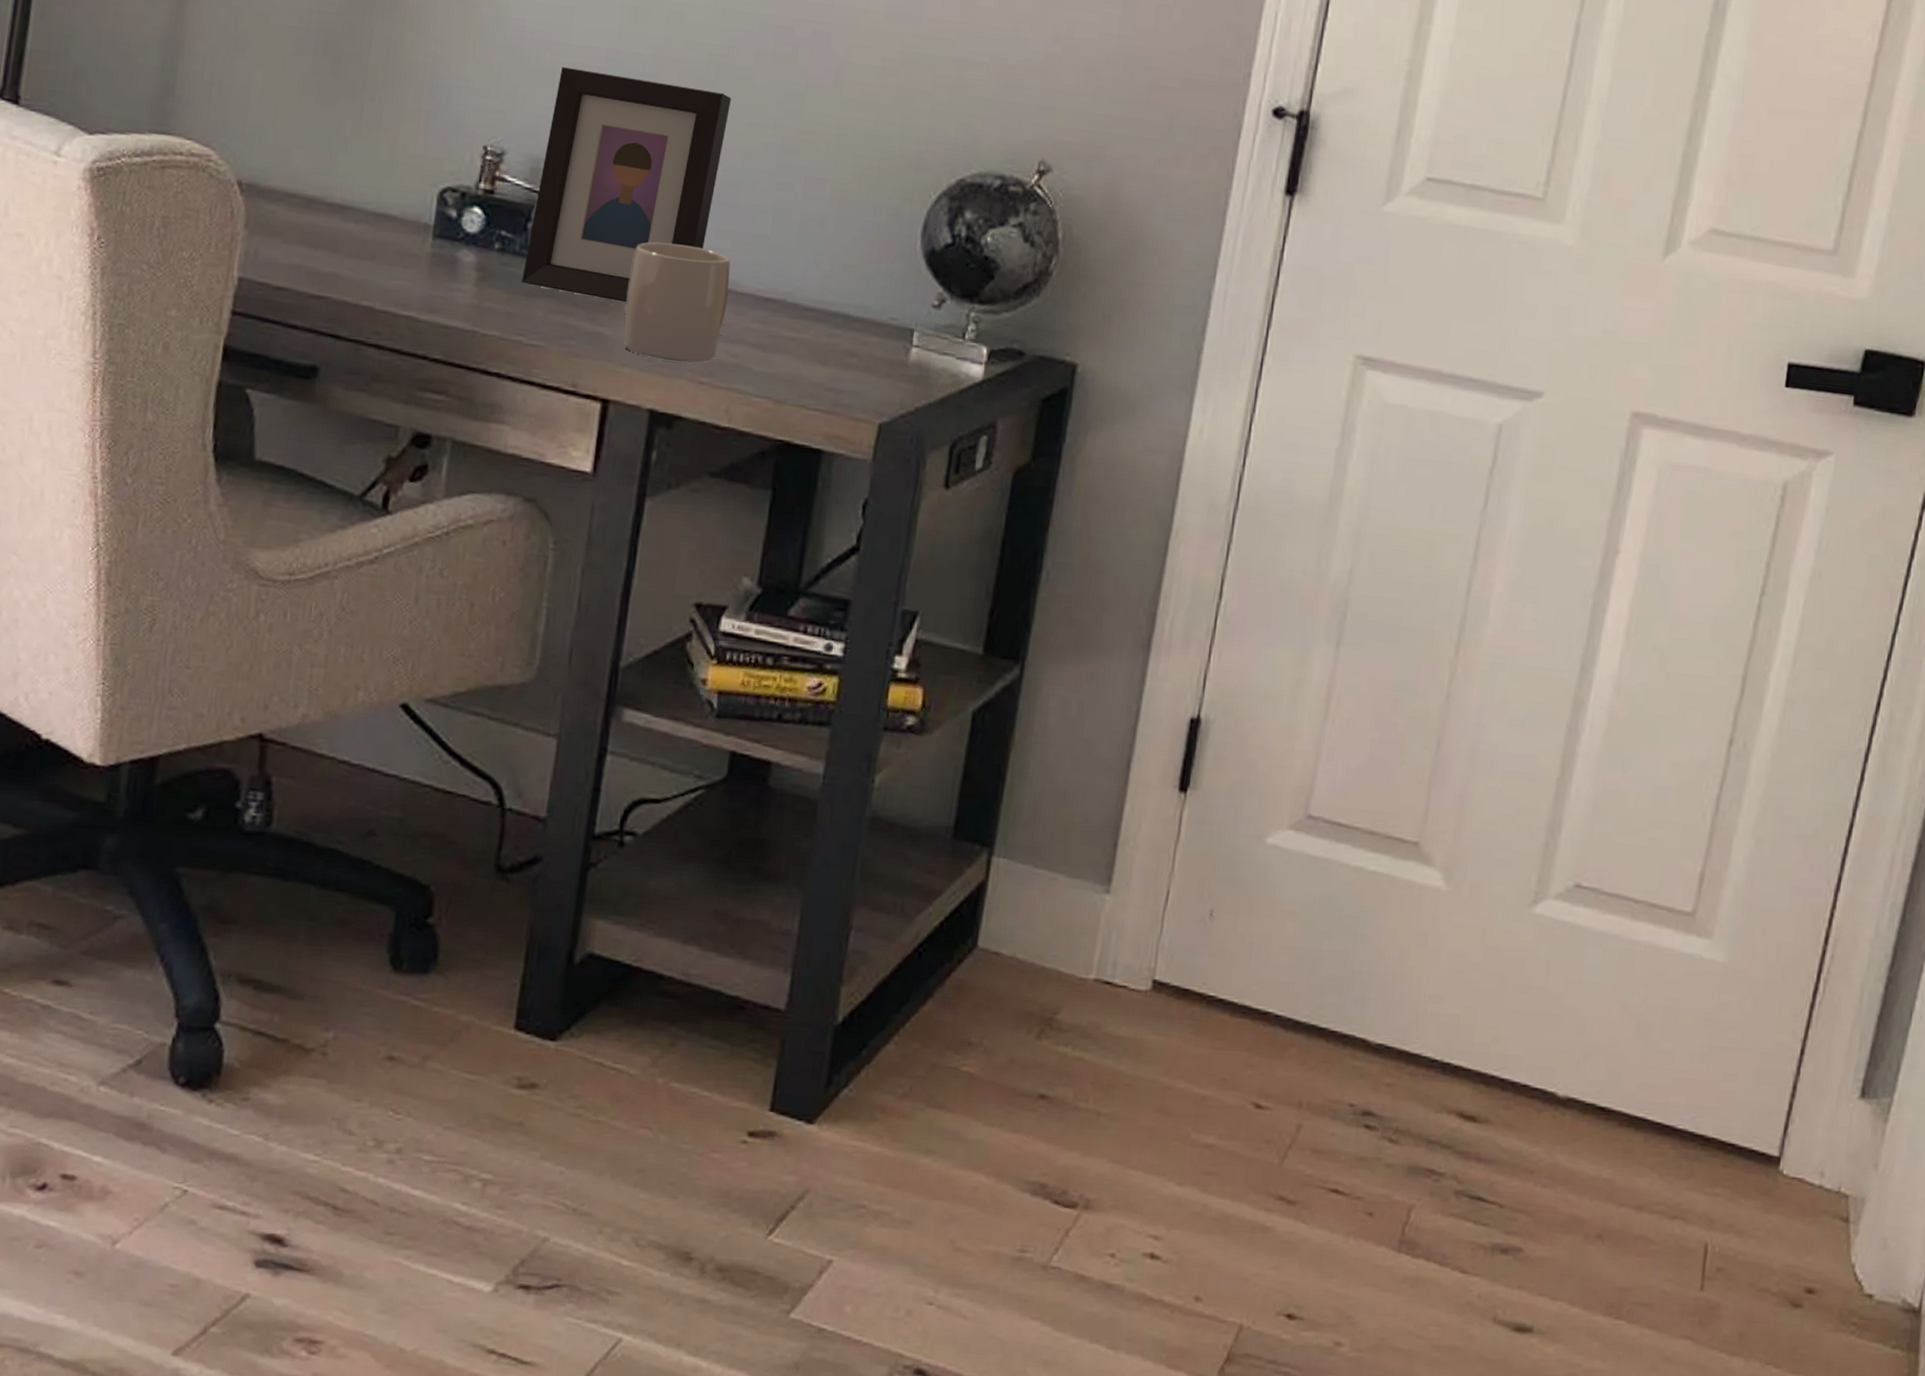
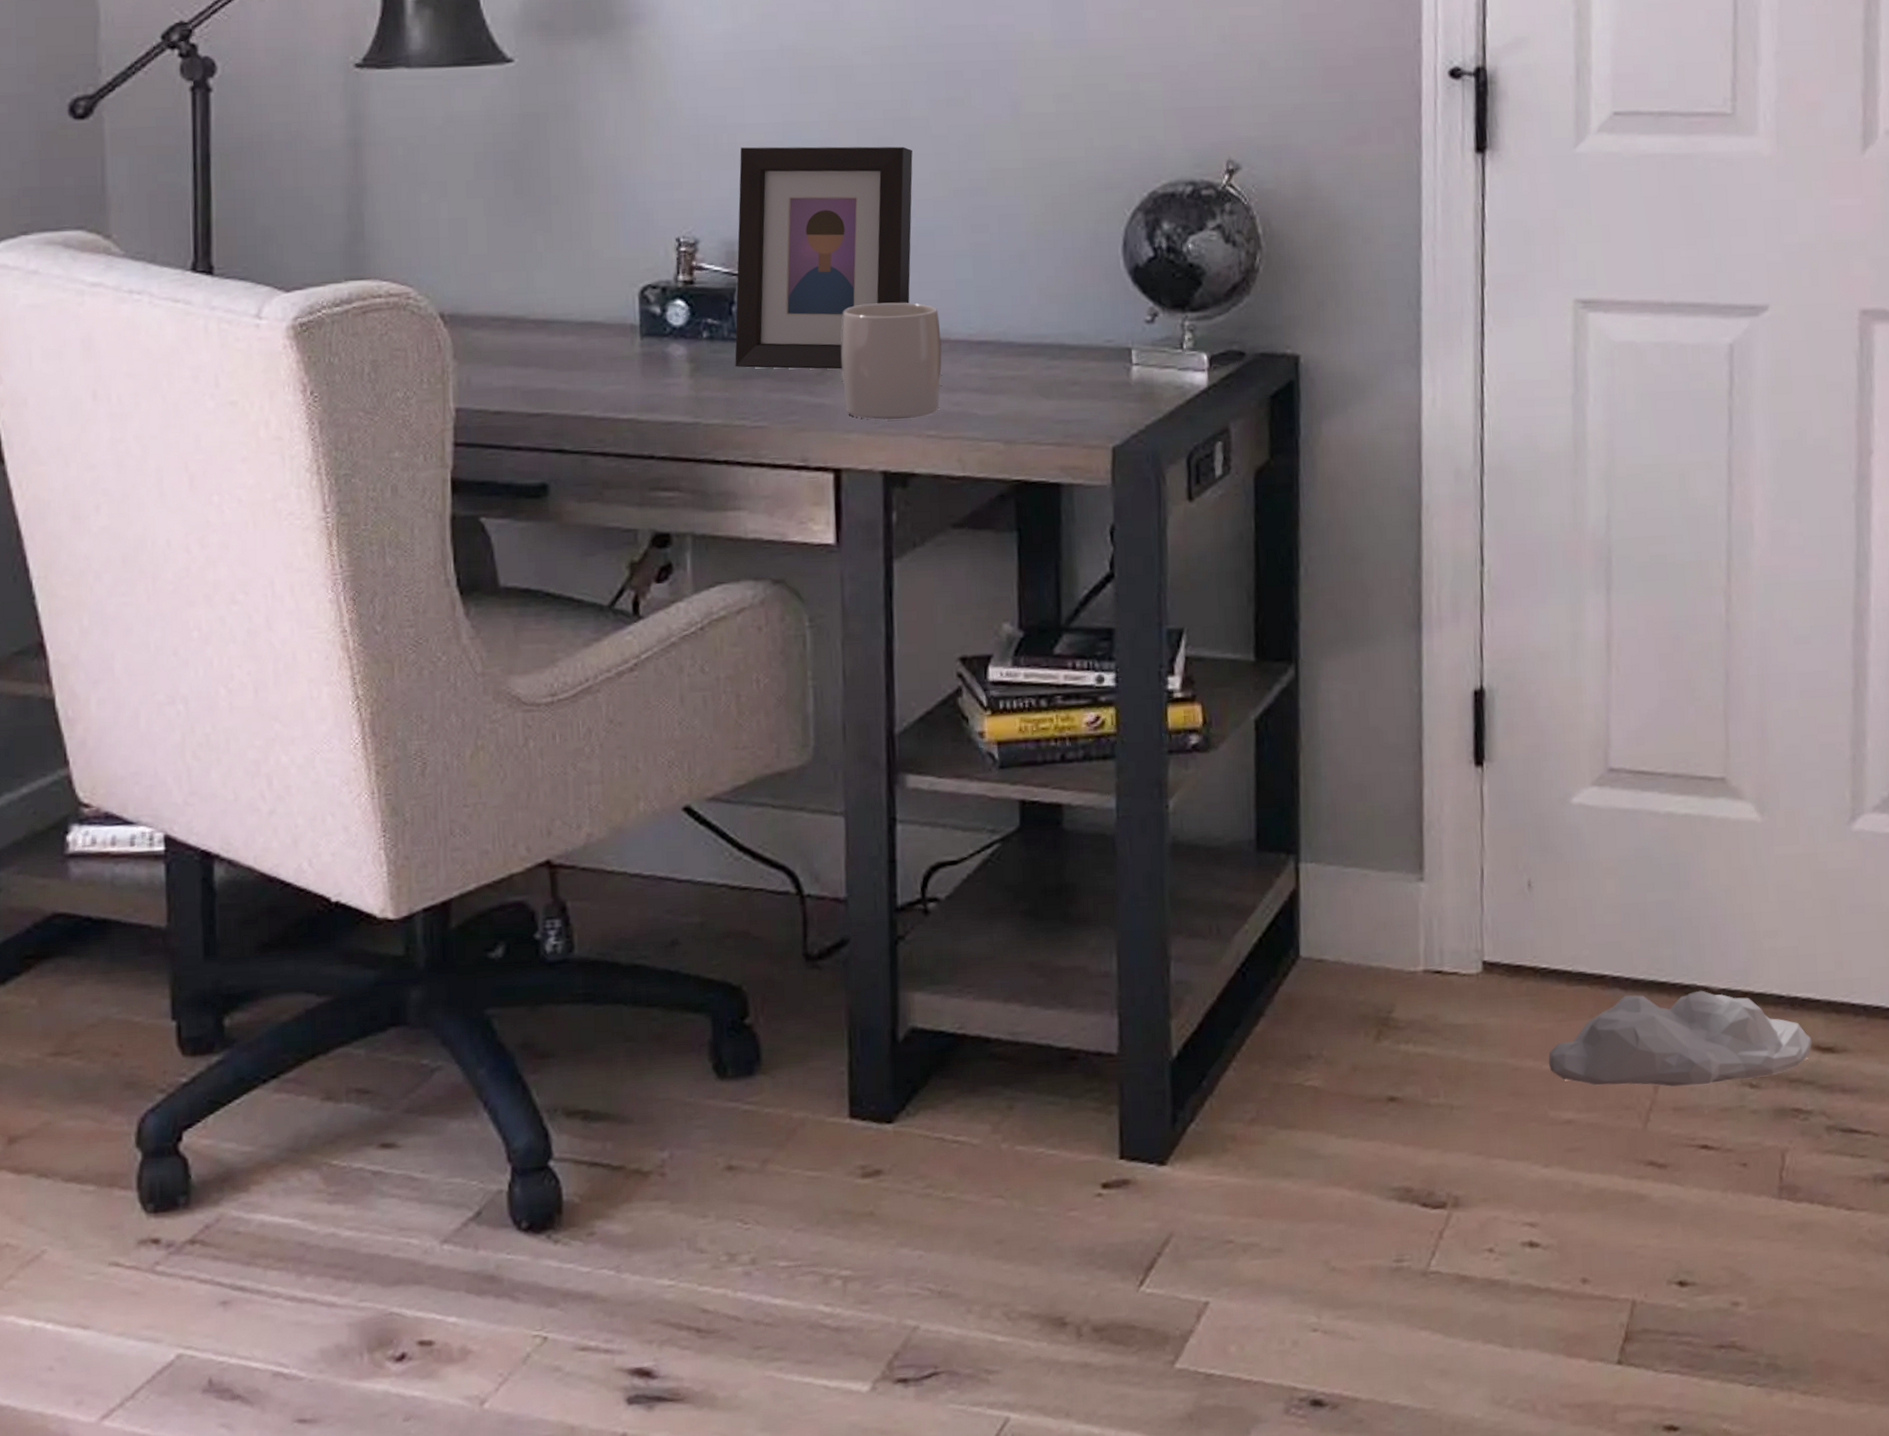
slippers: none [1199,1034,1457,1134] -> present [1548,990,1813,1087]

